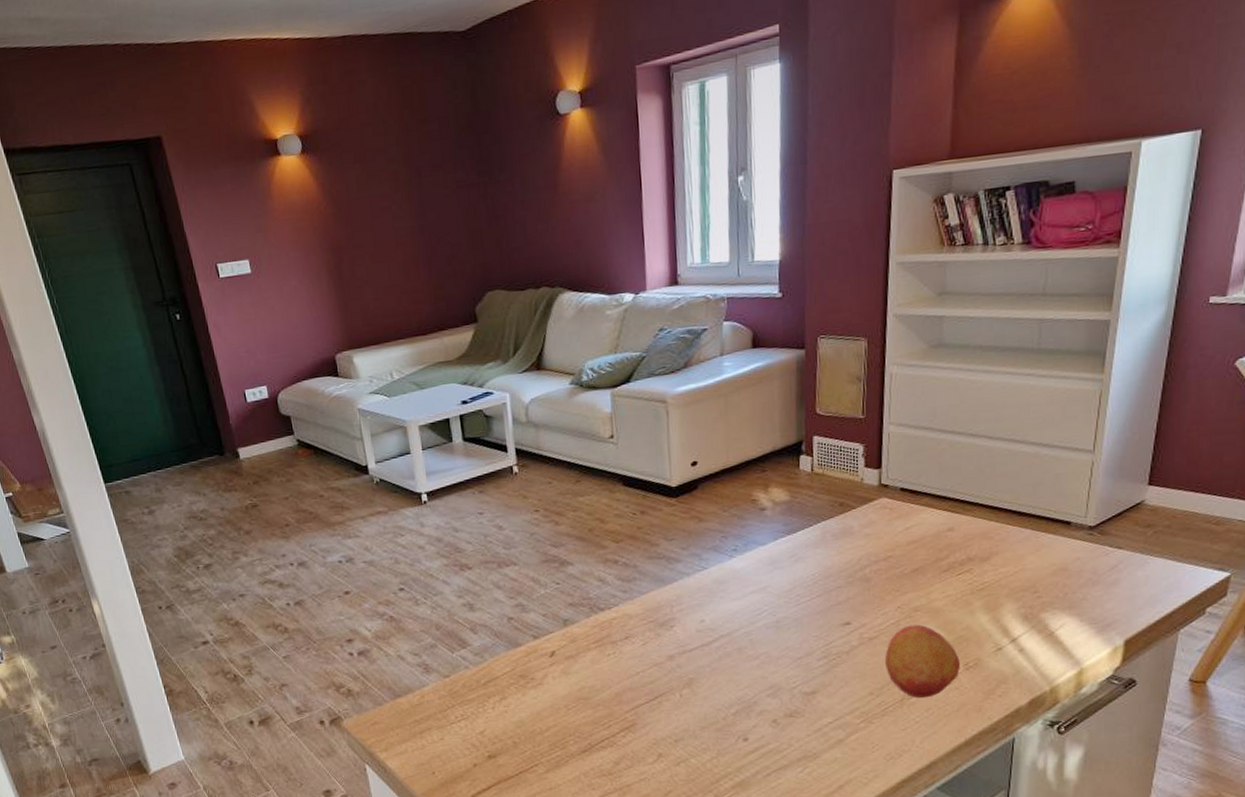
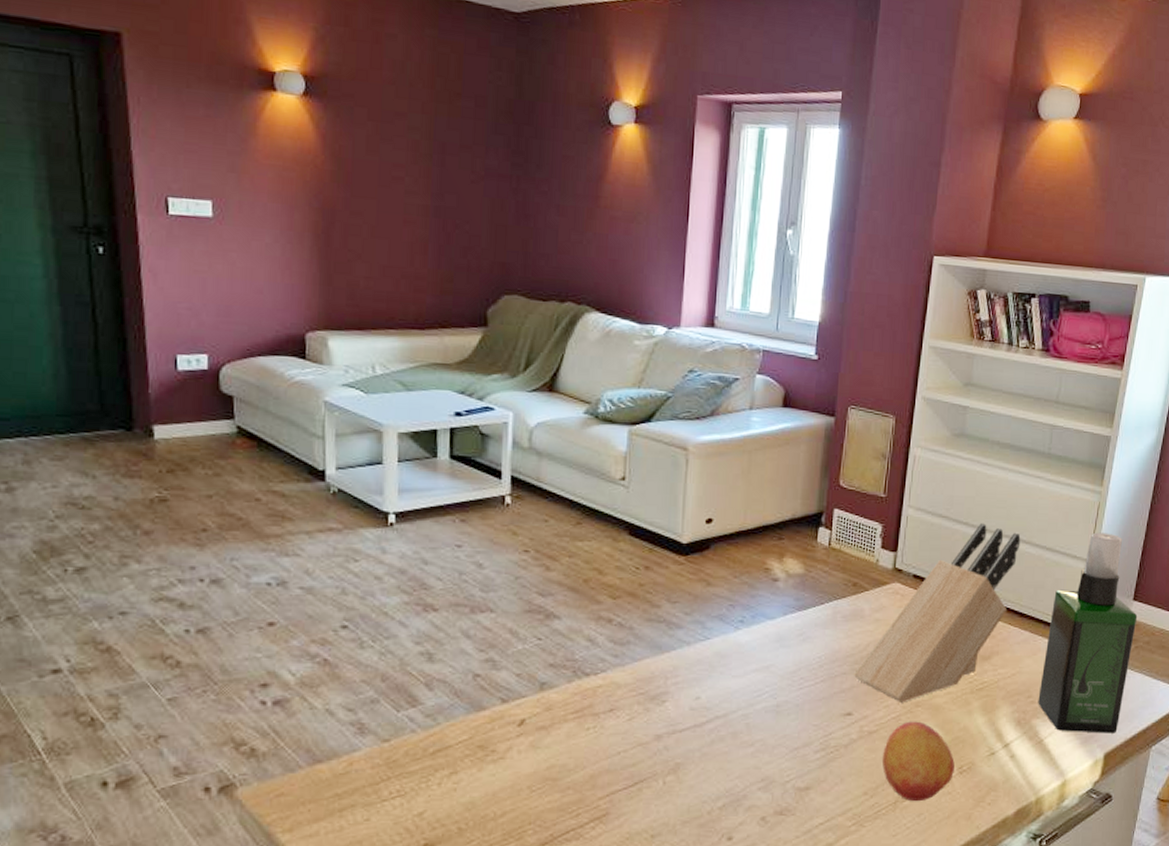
knife block: none [848,429,1014,609] -> present [853,523,1021,703]
spray bottle: none [1045,420,1155,622] -> present [1038,532,1138,733]

